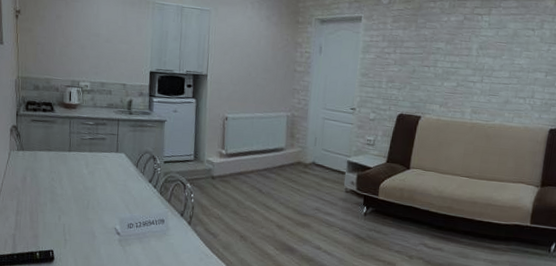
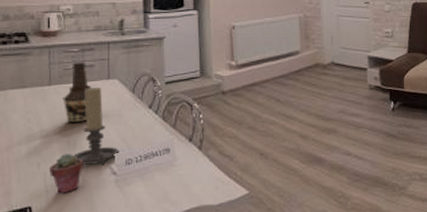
potted succulent: none [68,211,95,244] -> present [49,153,84,194]
bottle: none [79,134,104,187] -> present [62,62,92,122]
candle holder: none [87,157,123,226] -> present [73,86,119,165]

